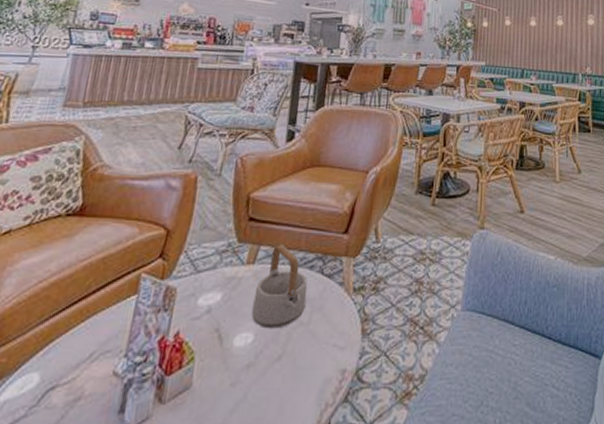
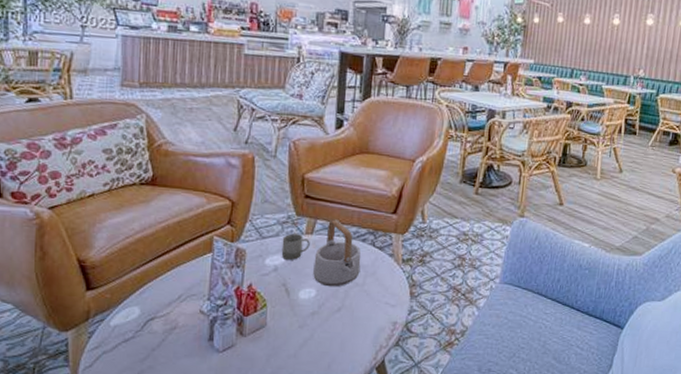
cup: none [217,264,251,299] -> present [281,233,310,261]

